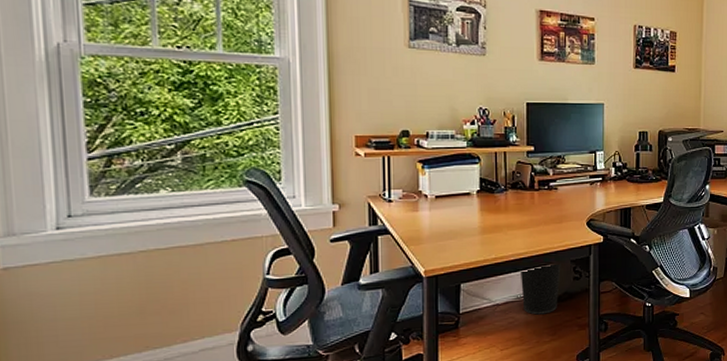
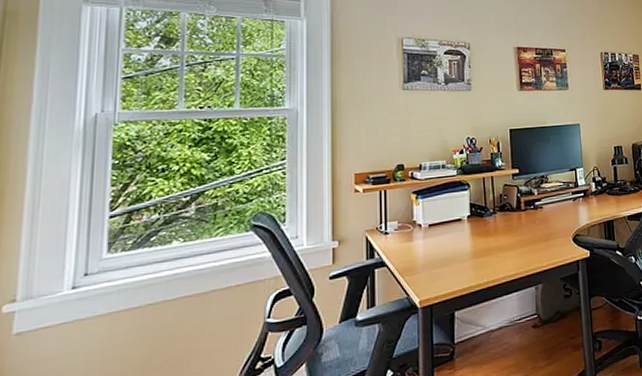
wastebasket: present [520,263,561,315] -> none [511,282,552,339]

